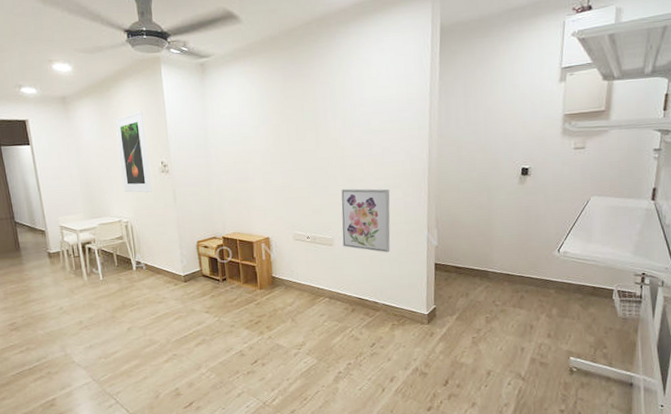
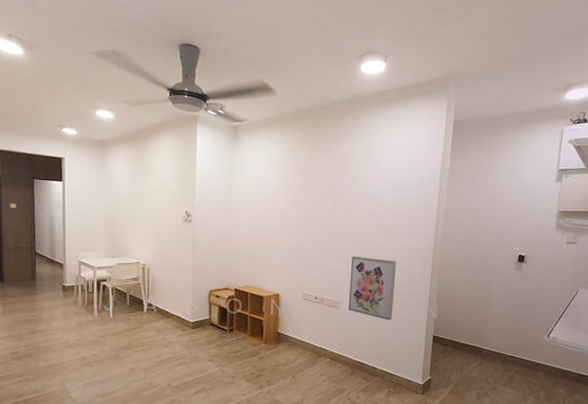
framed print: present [115,111,152,193] -> none [146,162,175,238]

